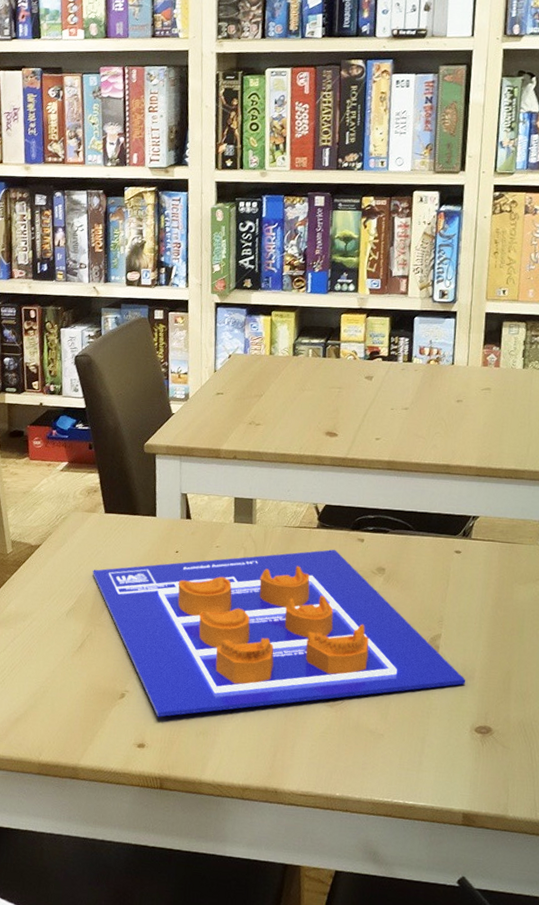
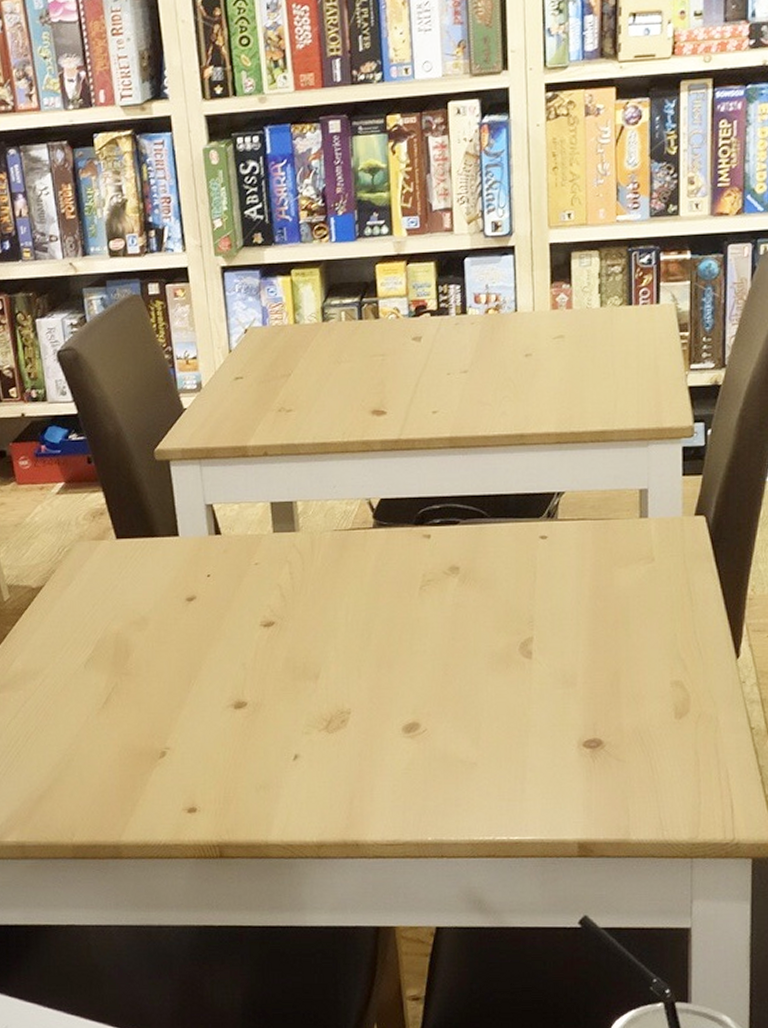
poster: present [92,549,466,717] -> none [109,550,567,774]

